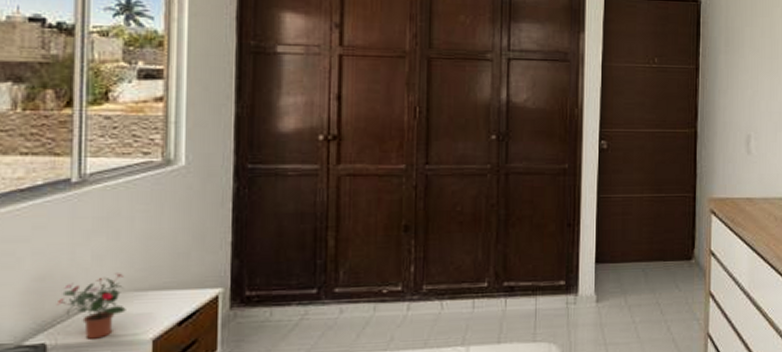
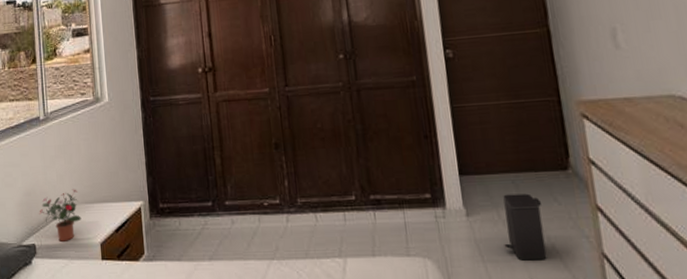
pedal bin: none [626,281,665,342] -> present [503,193,547,261]

